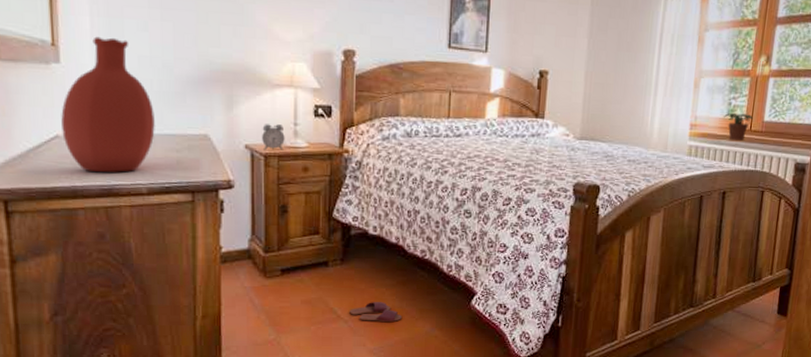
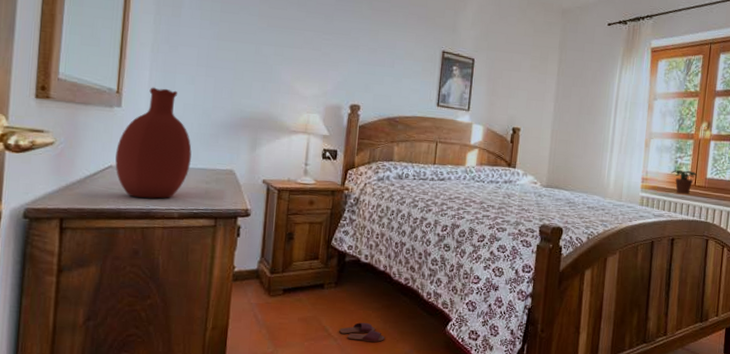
alarm clock: present [262,124,285,151] -> none [277,163,297,186]

